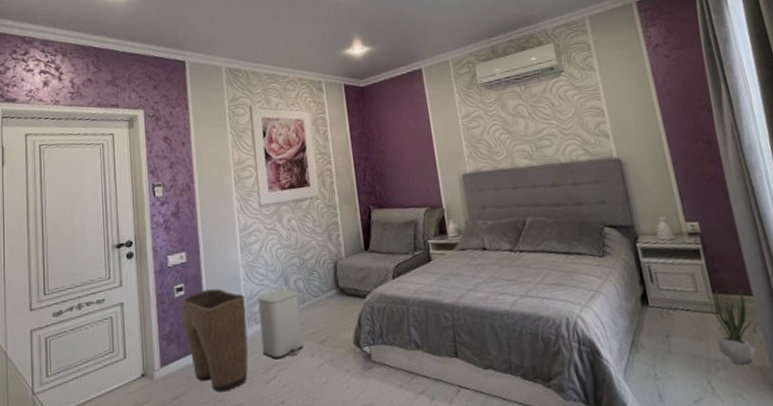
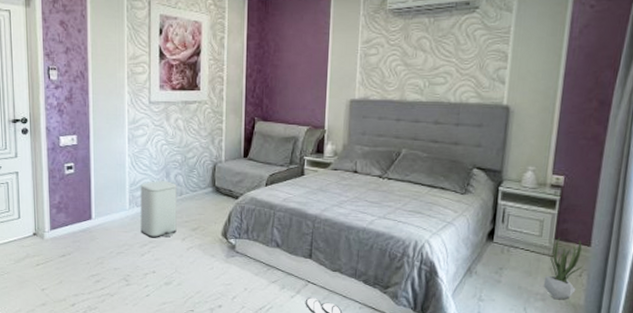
laundry basket: present [181,289,249,392] -> none [70,171,128,257]

